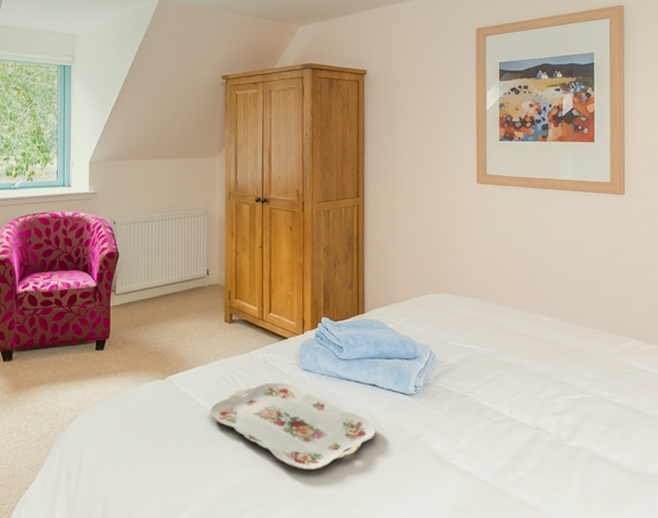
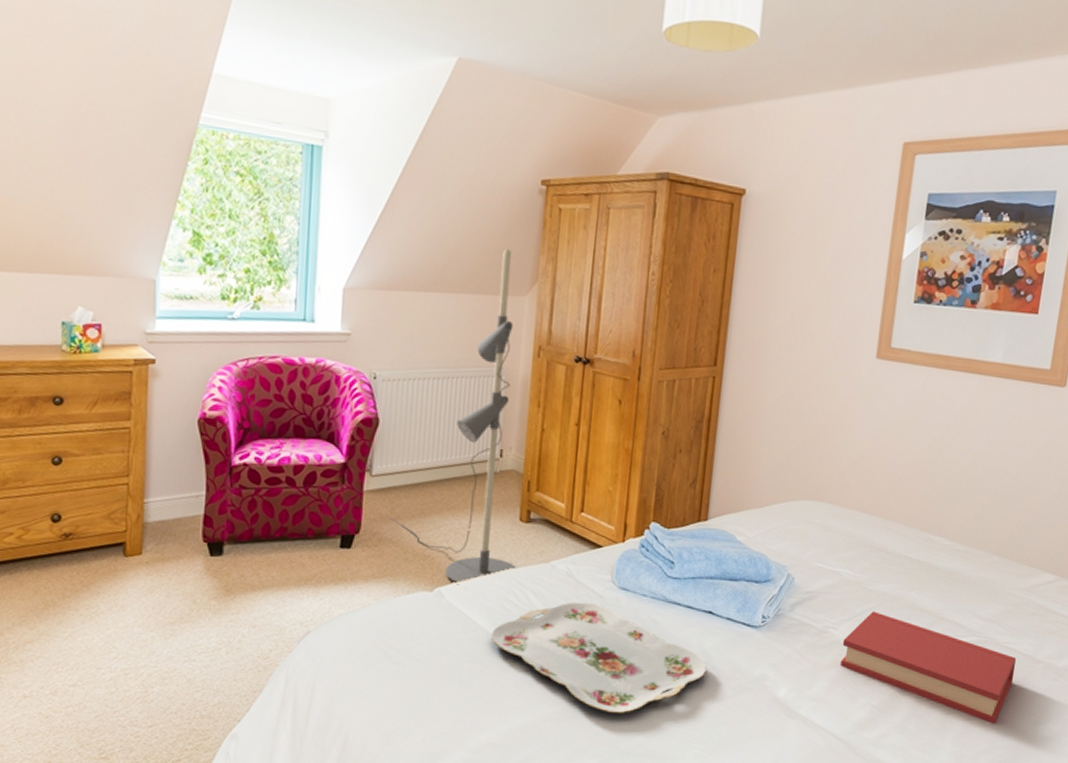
floor lamp: none [130,125,227,374] -> present [390,249,518,585]
hardback book: none [479,378,621,466] -> present [840,611,1016,724]

